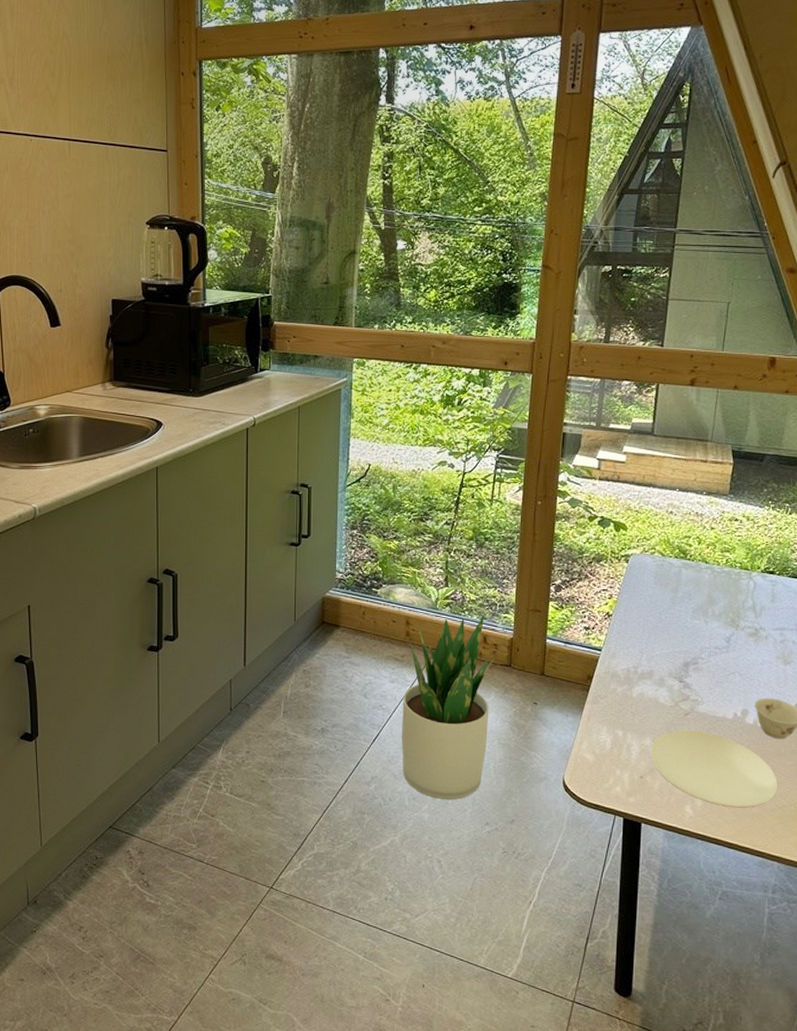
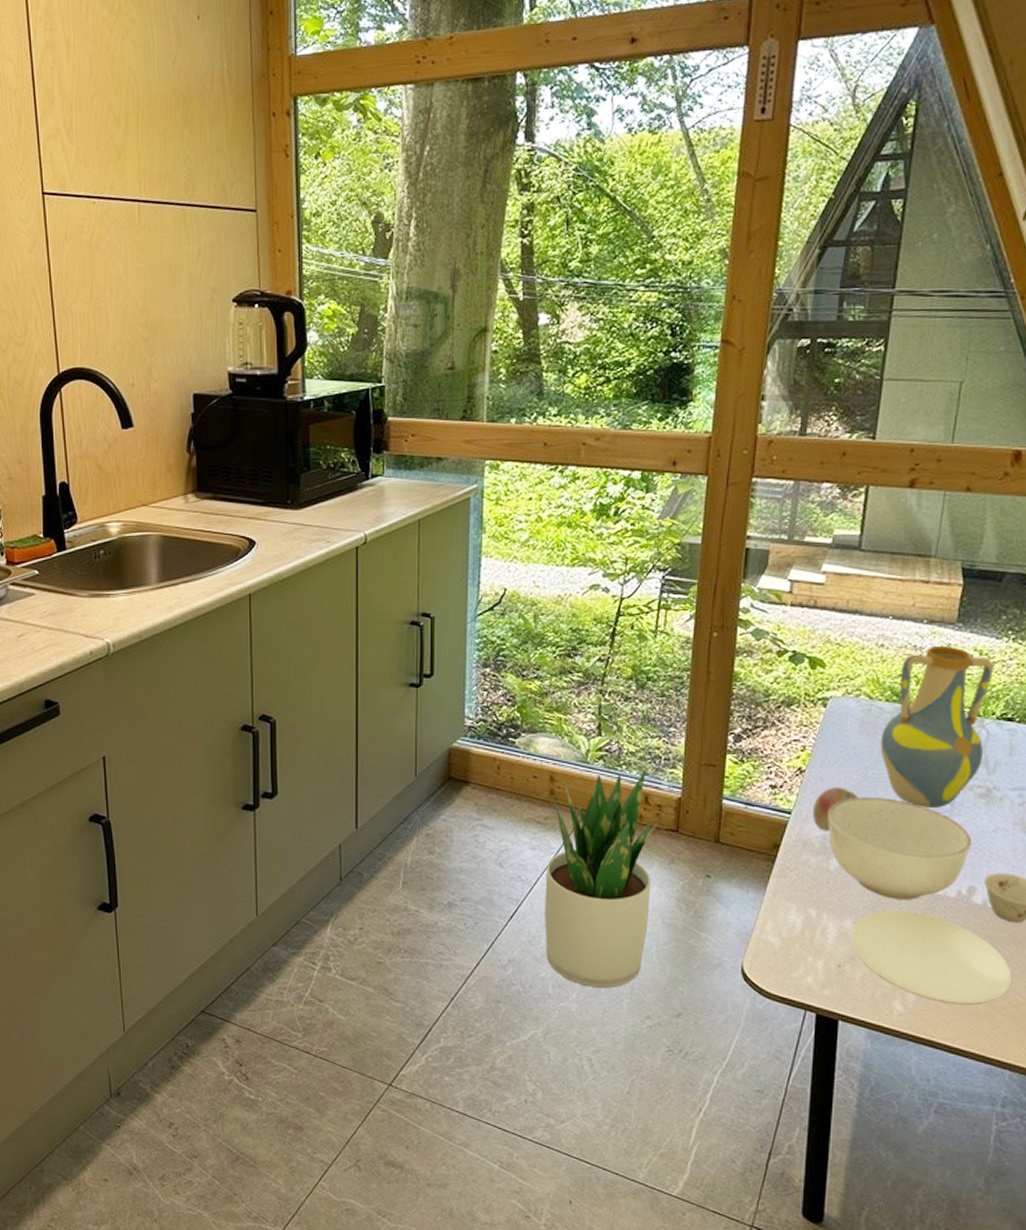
fruit: none [618,628,655,665] -> present [812,786,859,831]
bowl: none [630,636,744,721] -> present [827,797,972,900]
vase: none [671,512,759,645] -> present [880,645,995,808]

